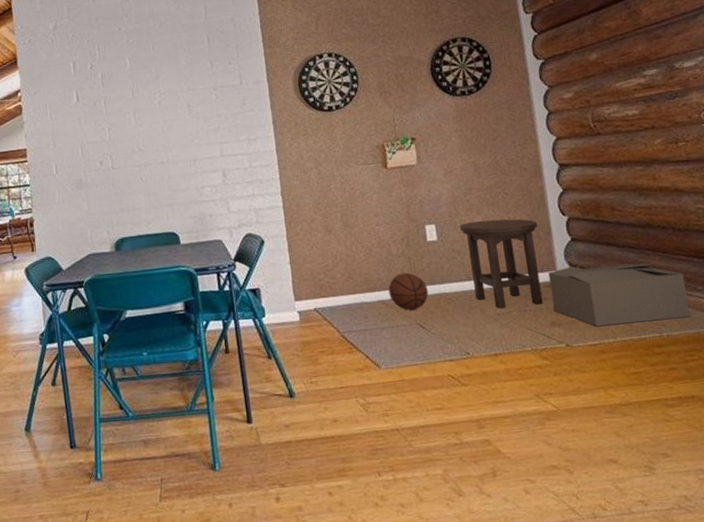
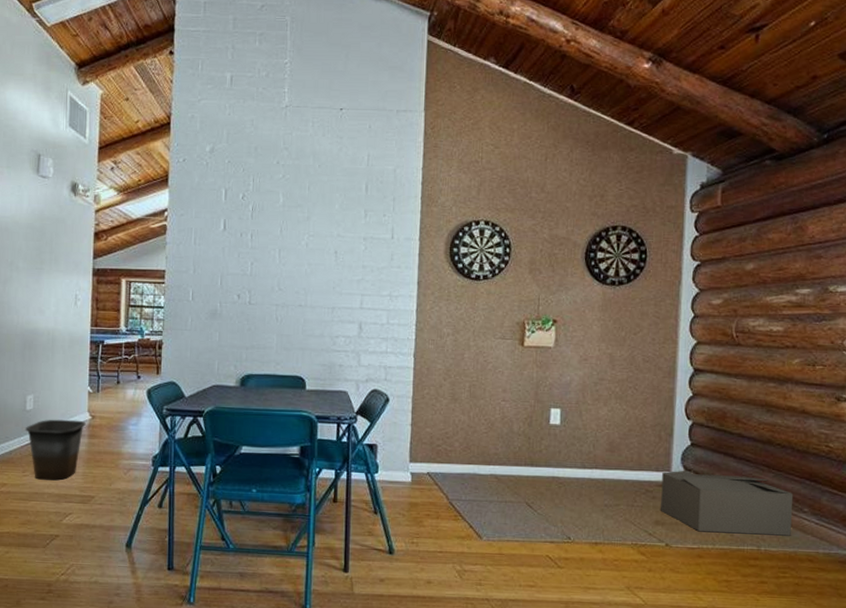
basketball: present [388,272,429,310] -> none [503,451,542,488]
stool: present [459,219,543,309] -> none [584,412,661,502]

